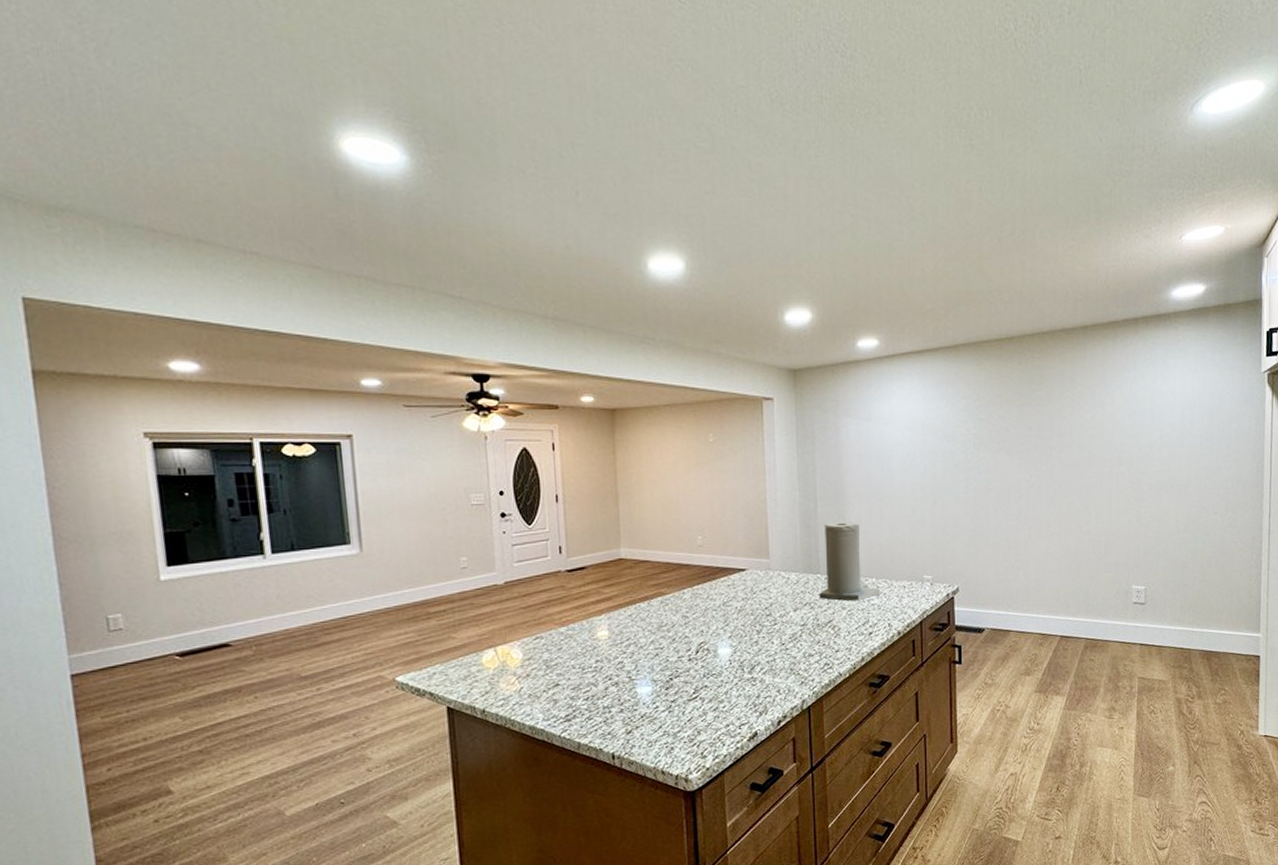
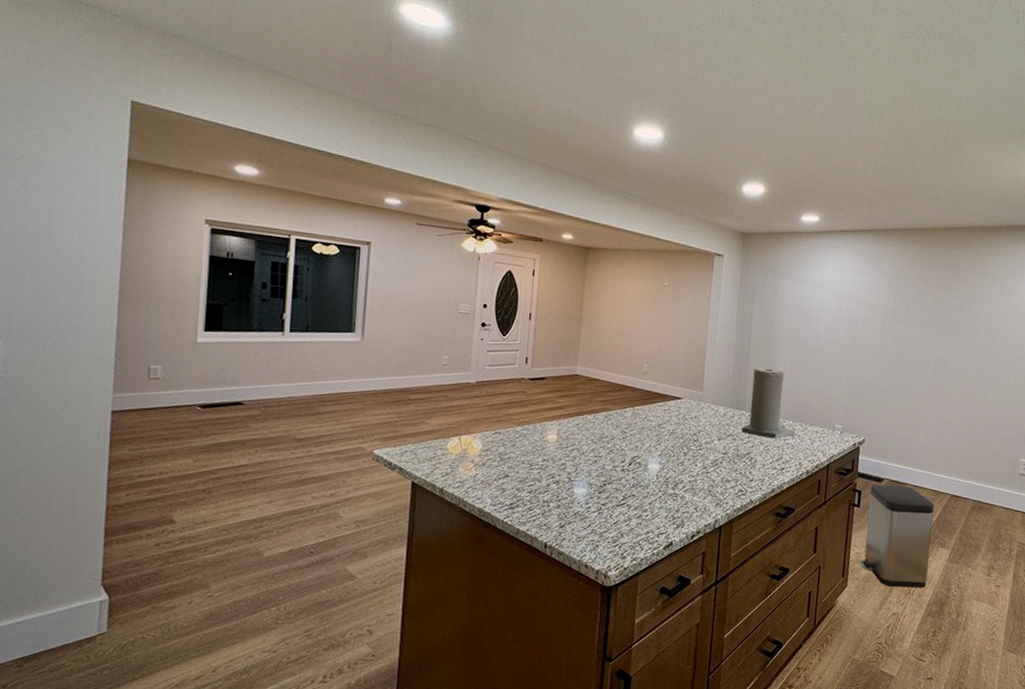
pedal bin: none [967,633,1045,746] -> present [859,485,935,588]

